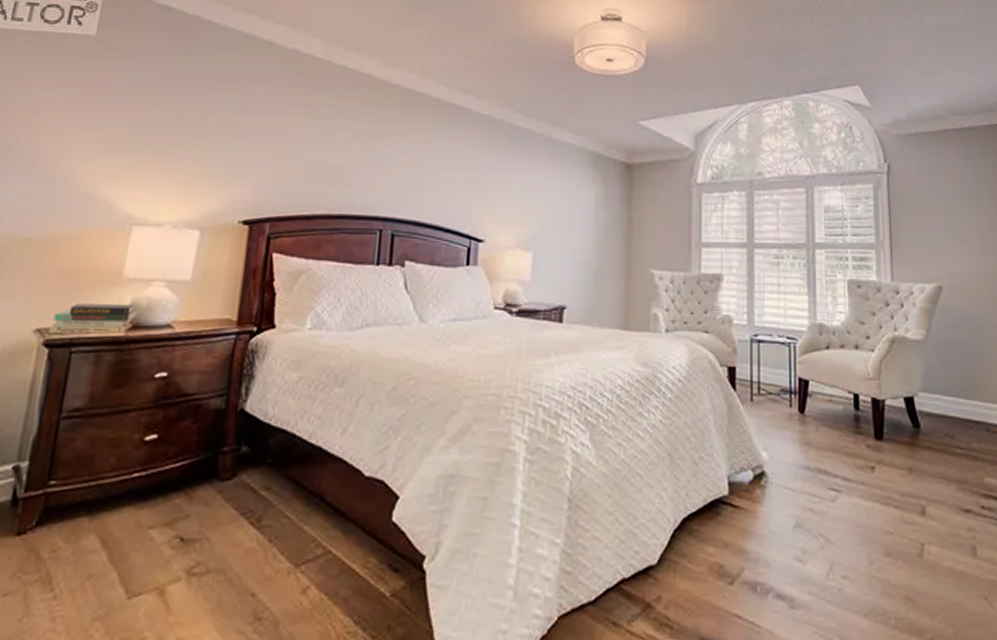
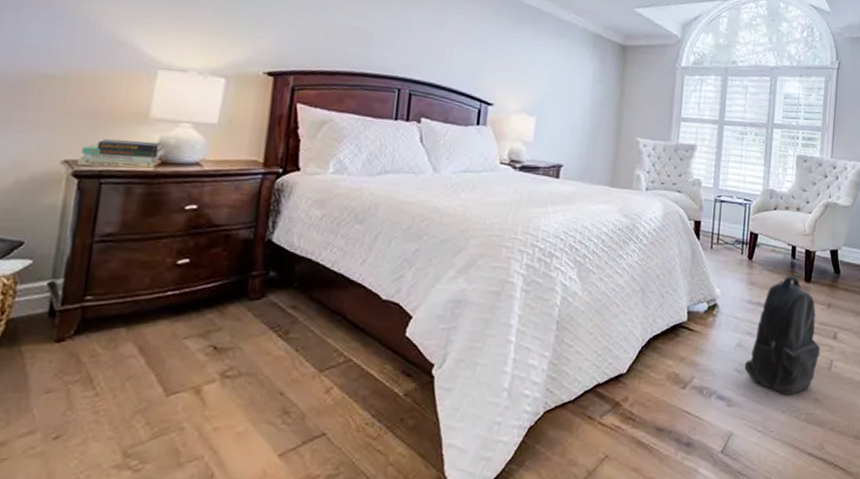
backpack: none [808,431,906,591] -> present [745,275,821,394]

